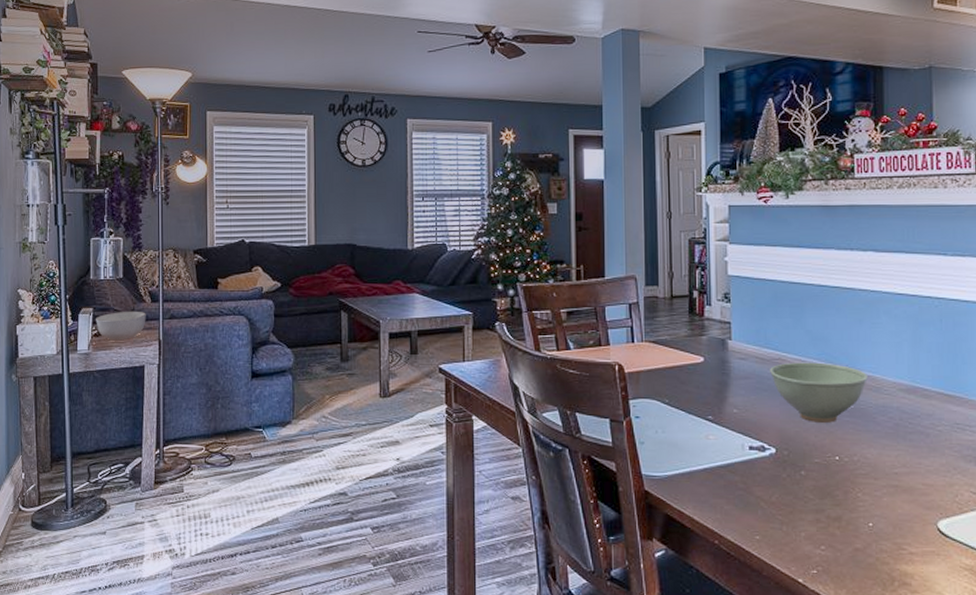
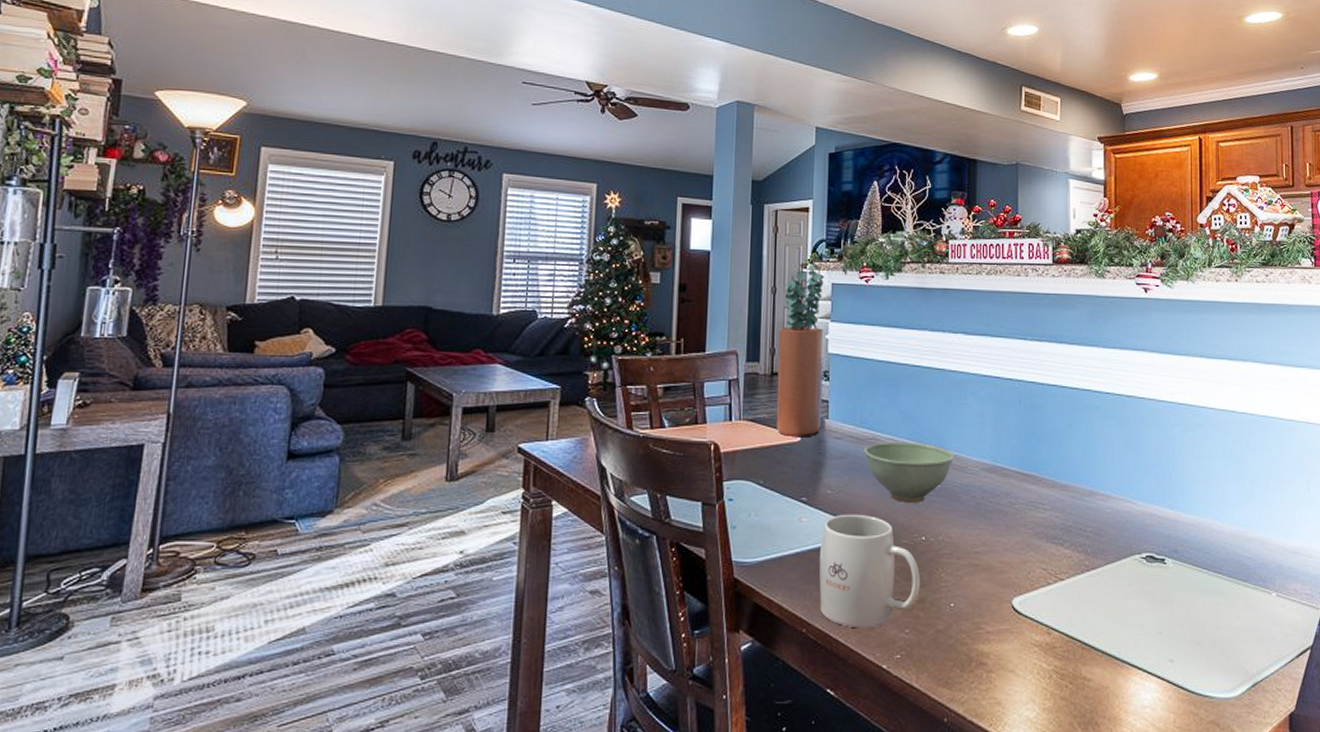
bowl: present [96,311,146,342] -> none [82,377,154,415]
vase: none [676,178,724,357] -> present [776,255,824,436]
mug: none [728,432,835,543] -> present [818,514,920,629]

